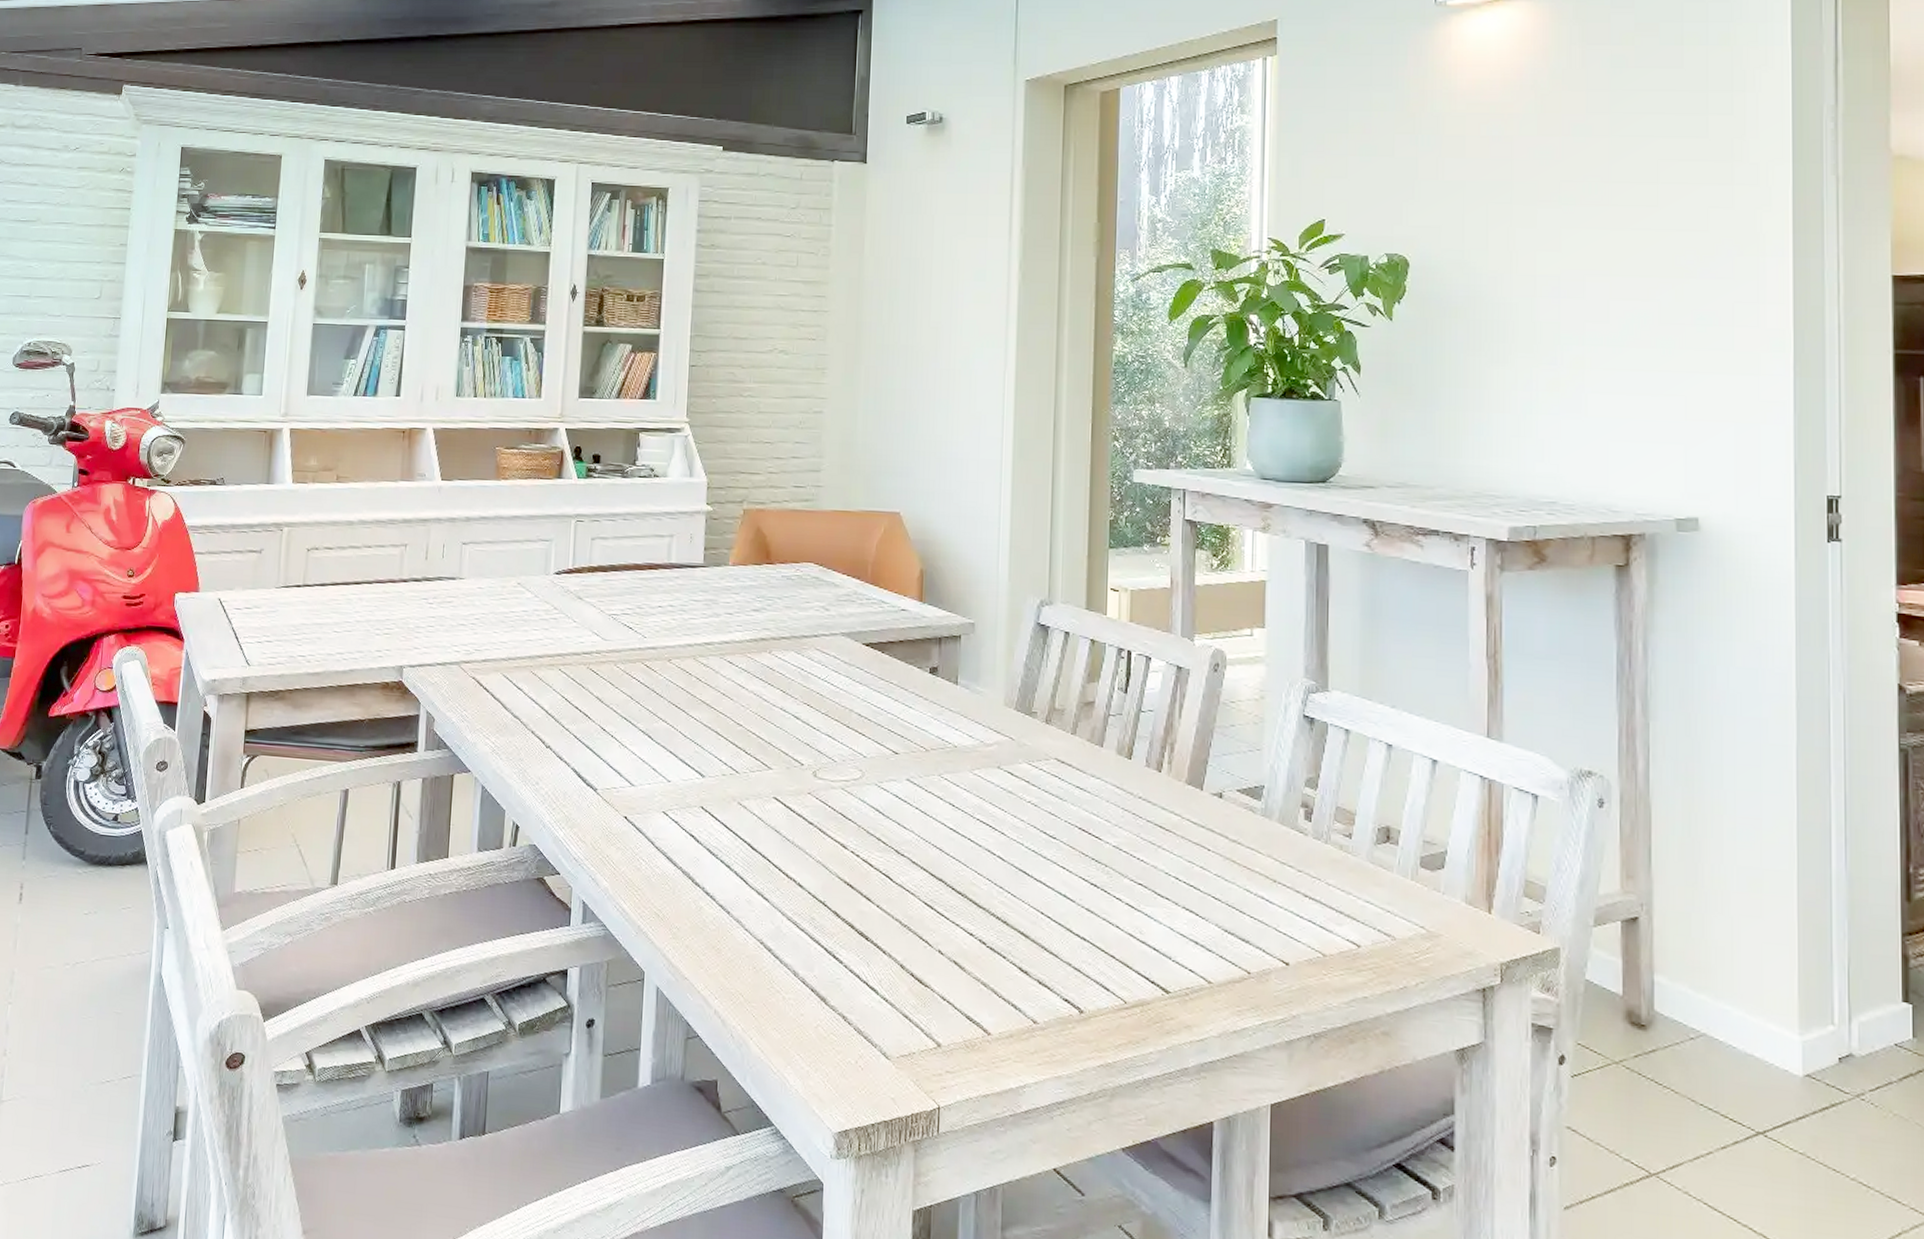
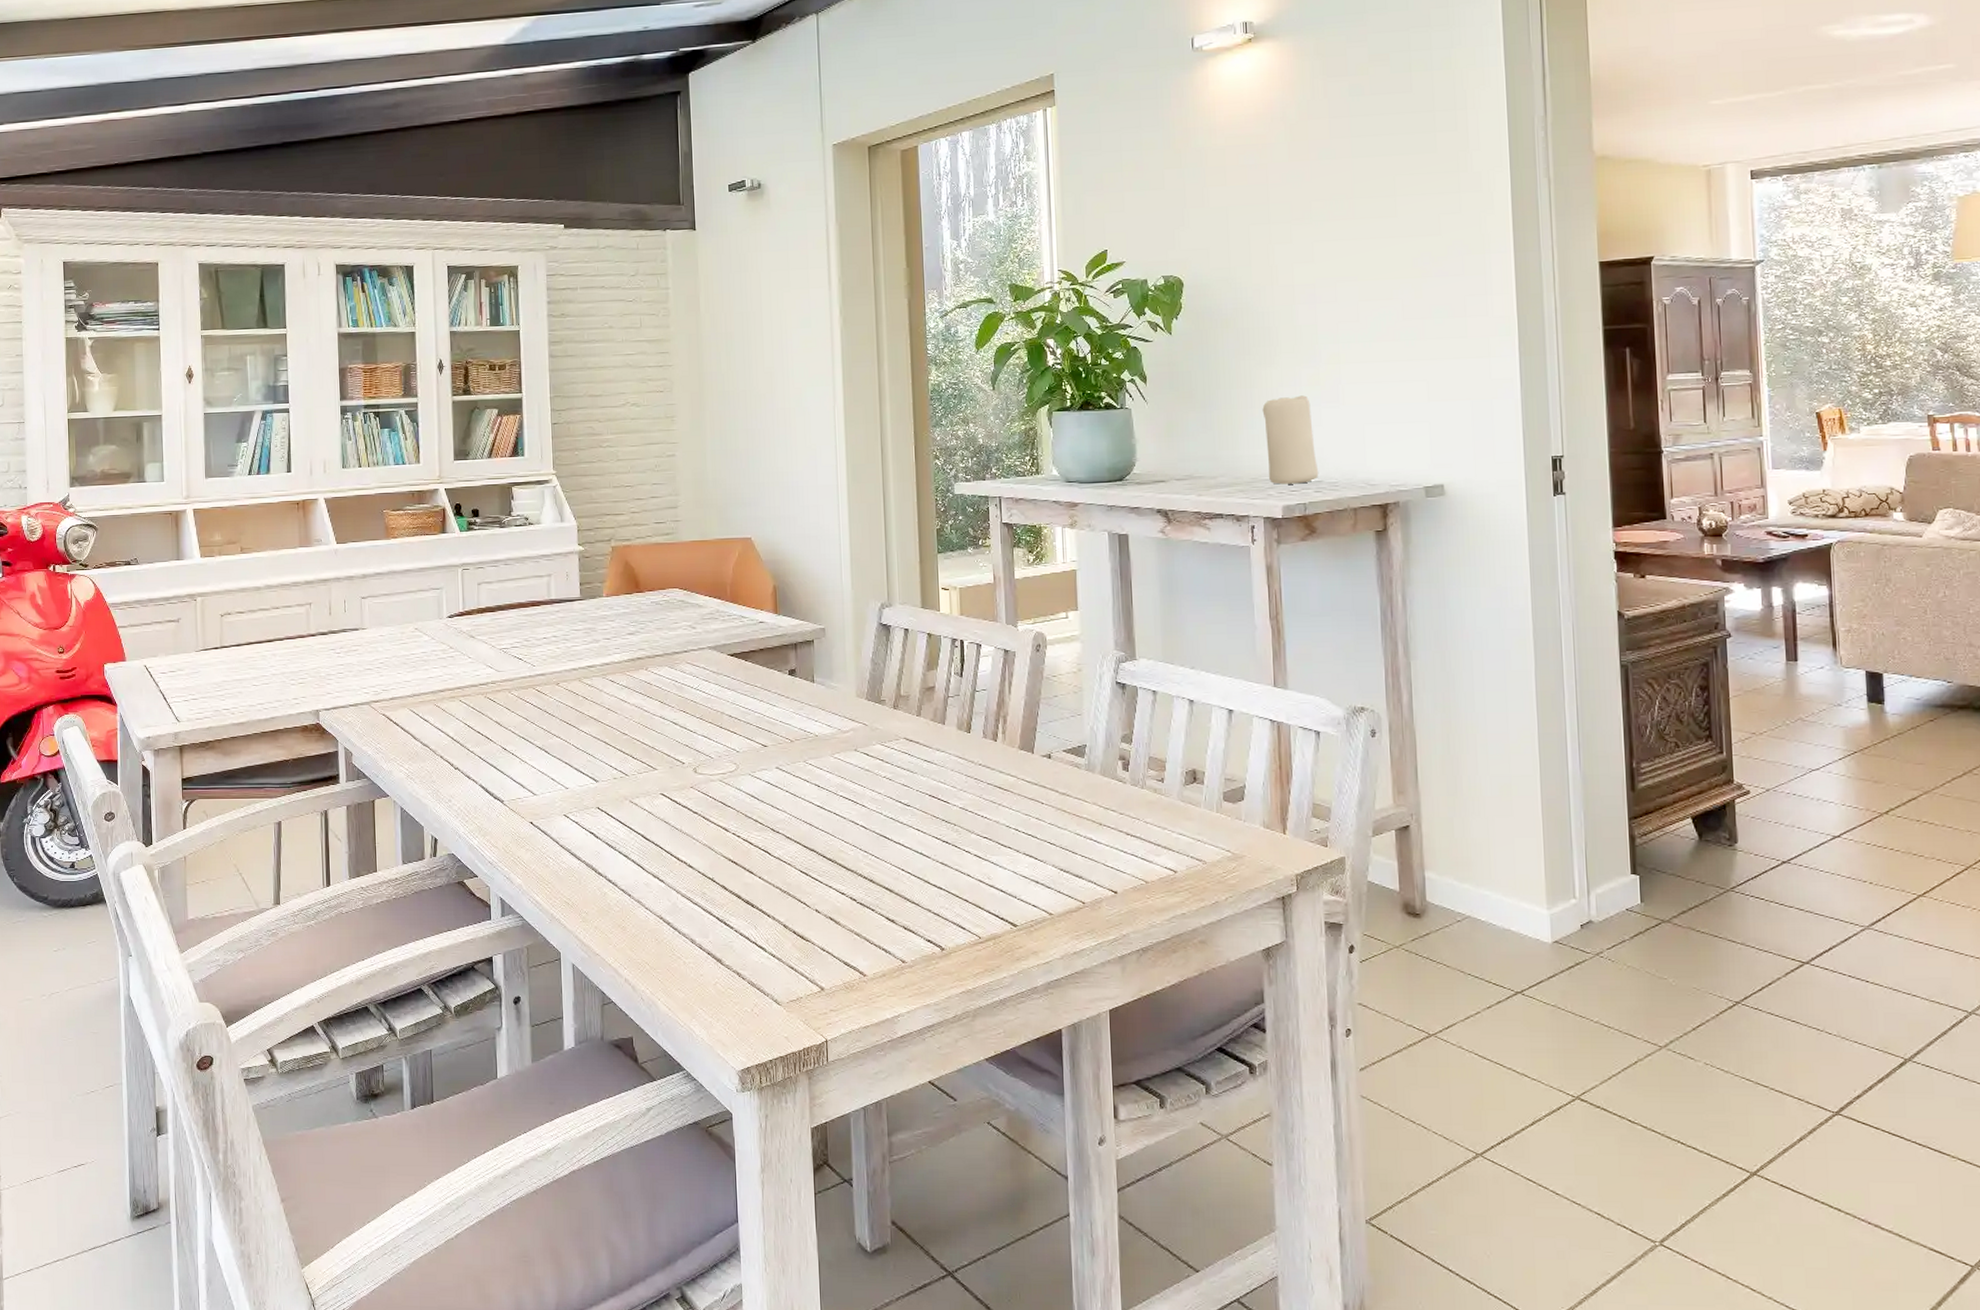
candle: none [1491,401,1553,504] -> present [1262,395,1319,485]

